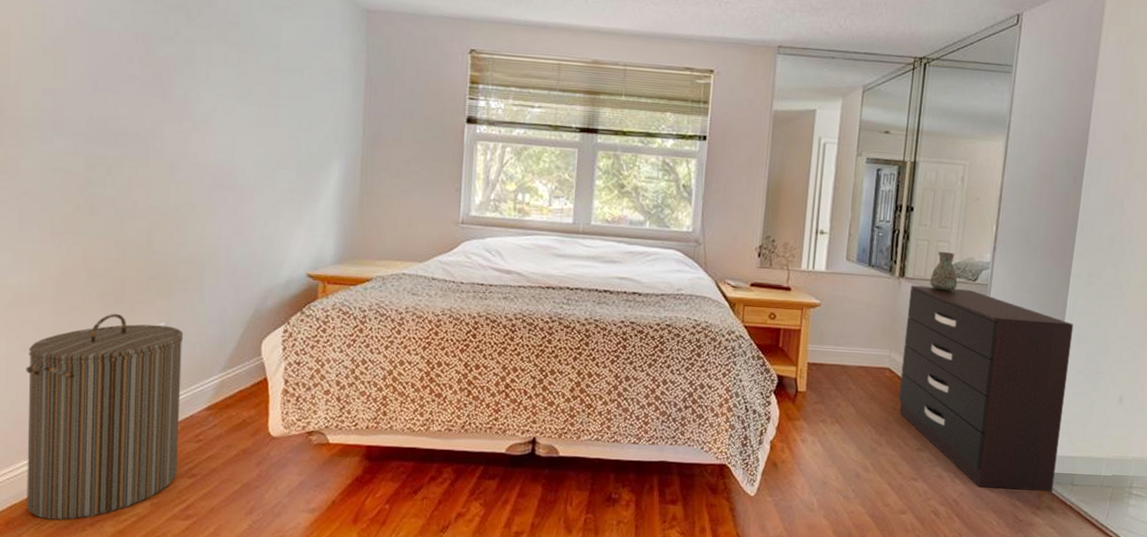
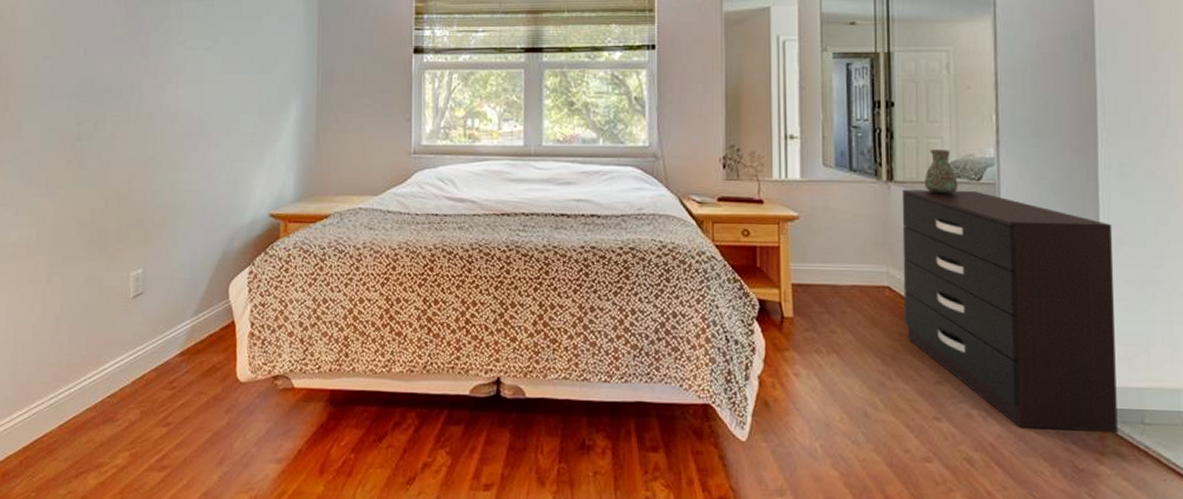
laundry hamper: present [26,313,184,520] -> none [20,262,159,472]

